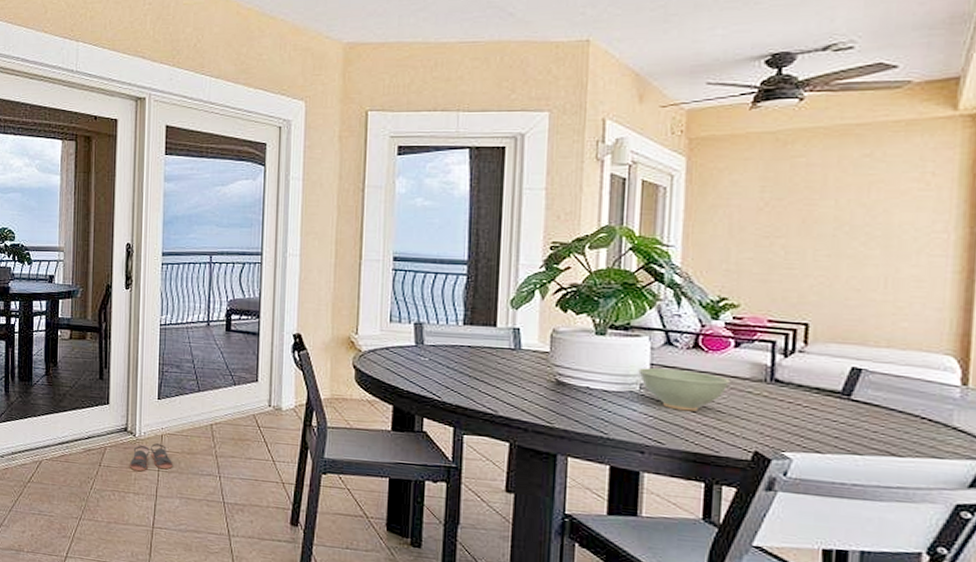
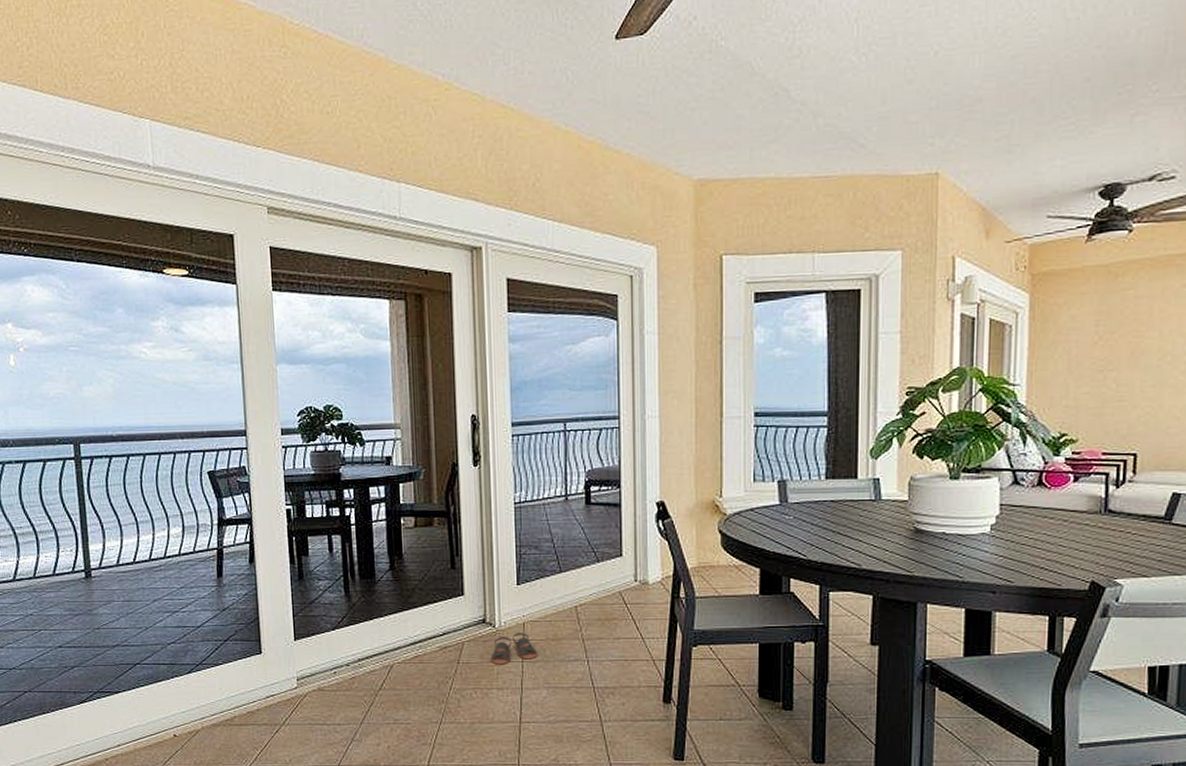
bowl: present [638,368,731,412] -> none [989,508,1070,548]

